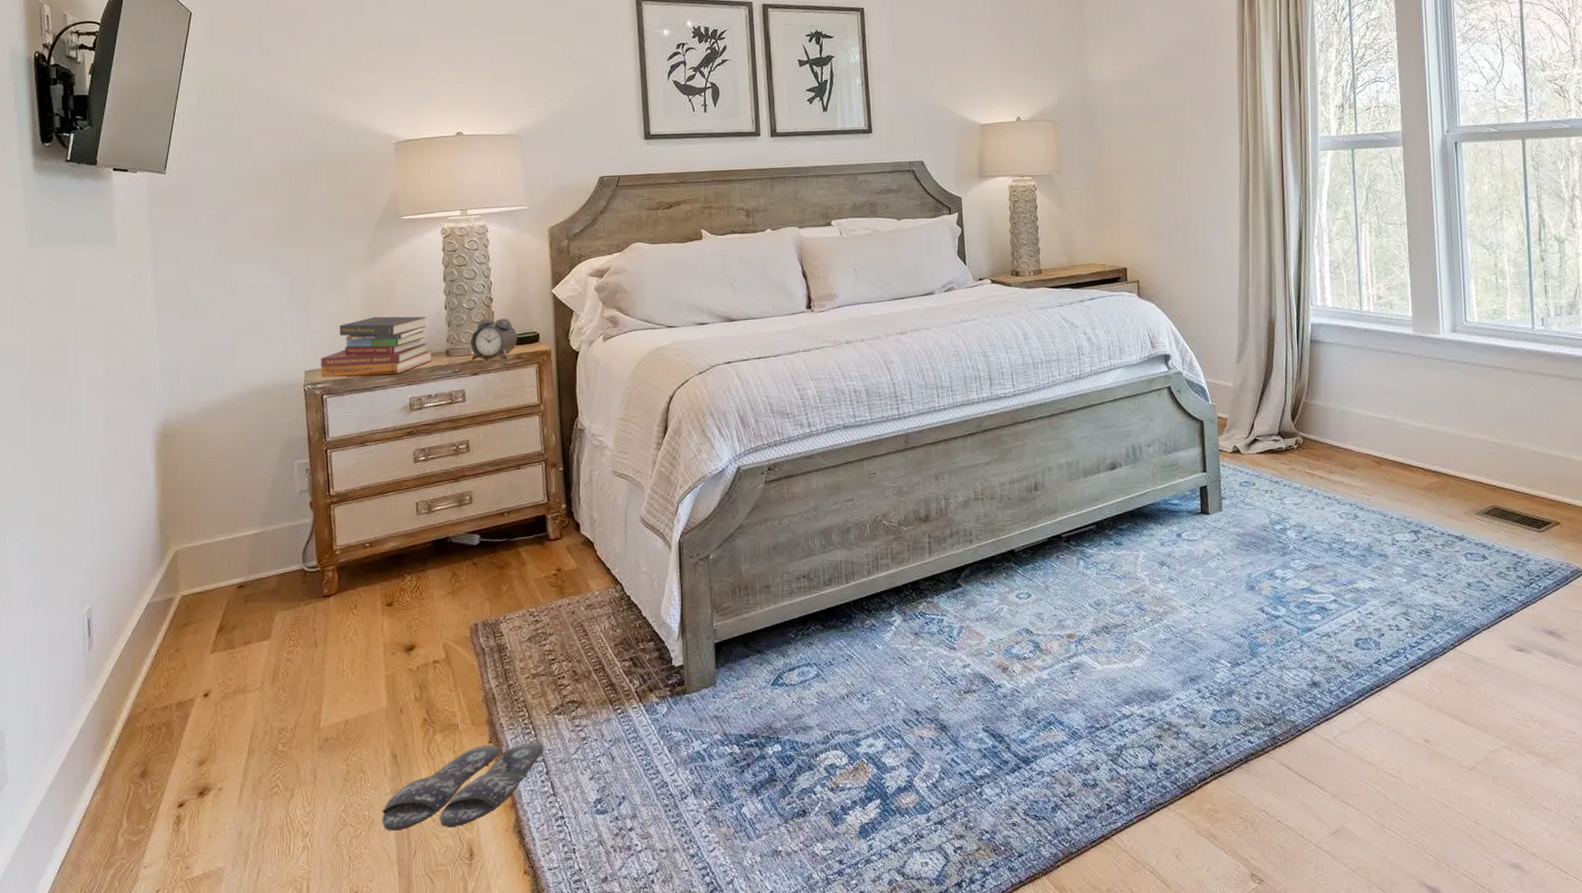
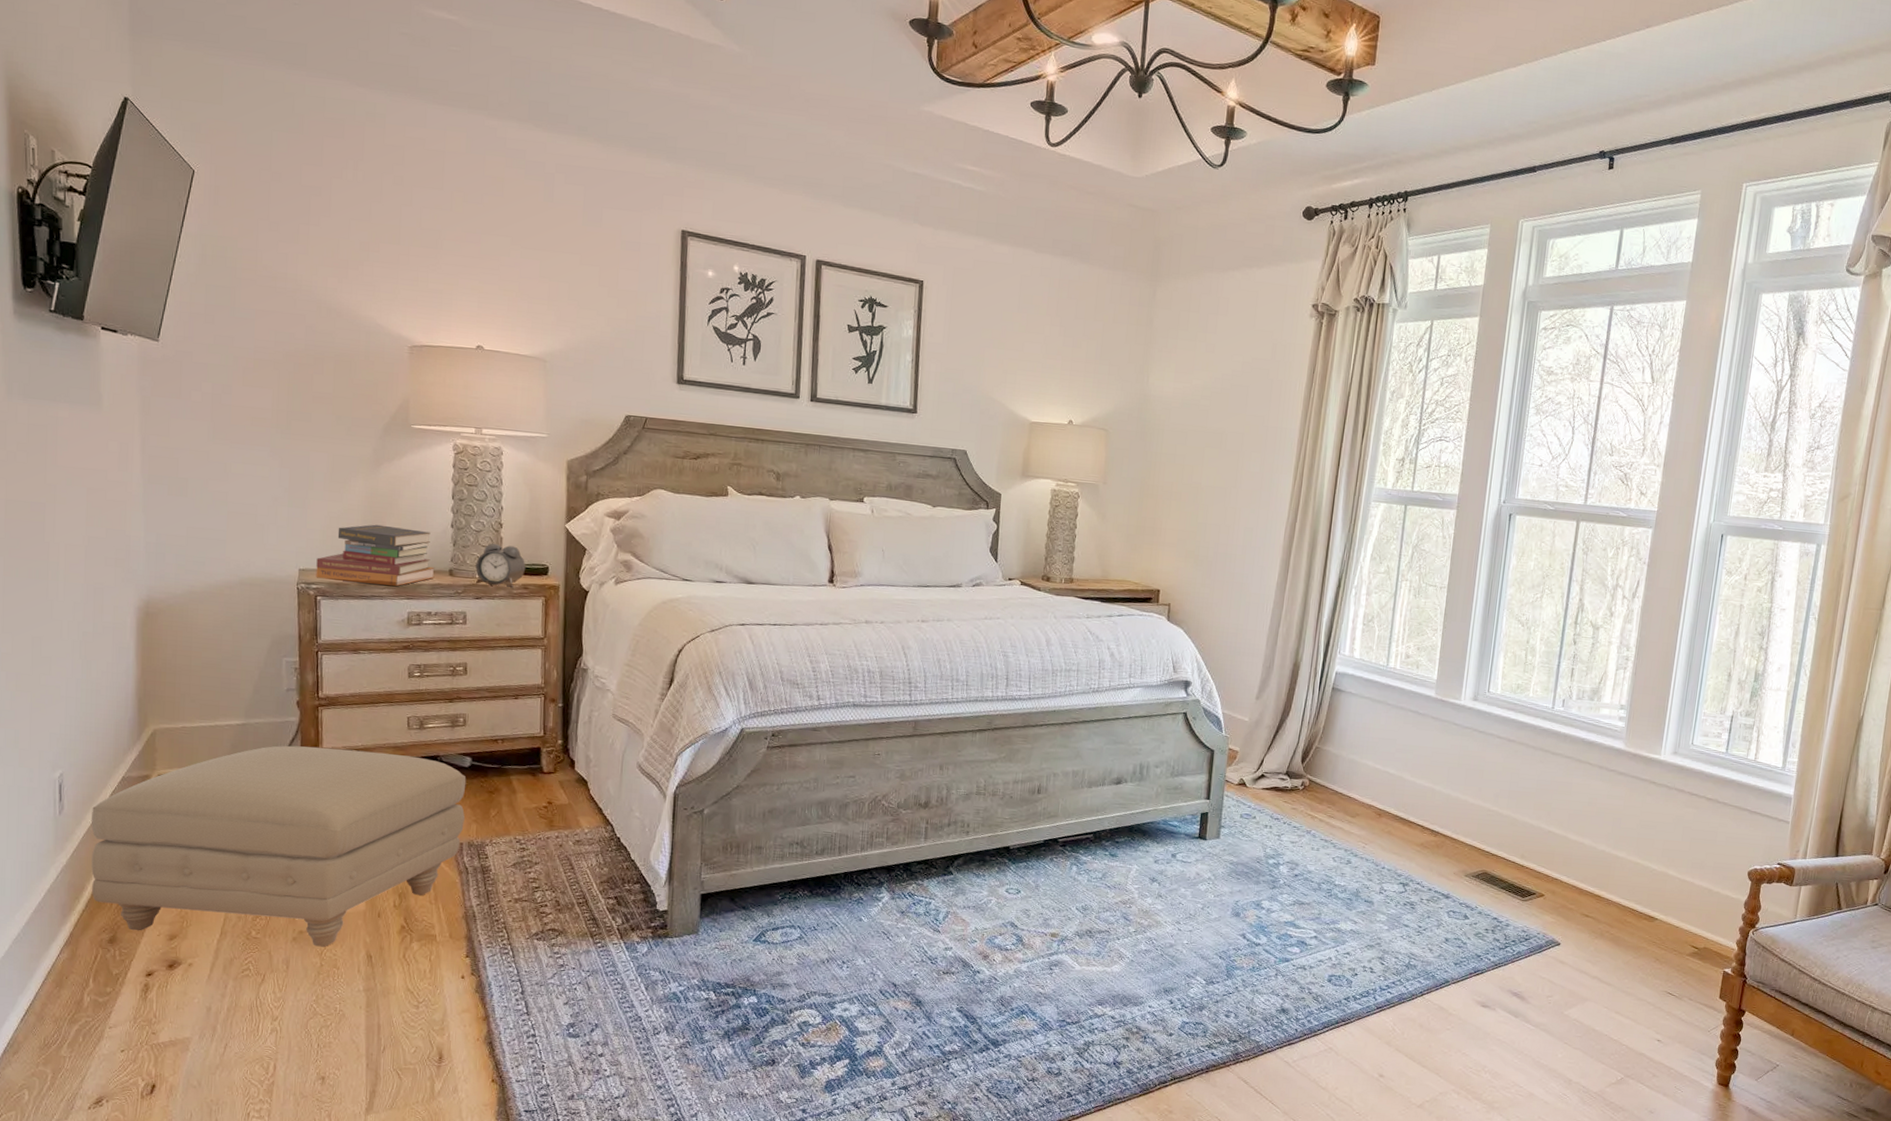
ottoman: none [120,541,478,761] -> present [91,745,467,947]
slippers: present [382,742,544,831] -> none [353,958,521,1031]

